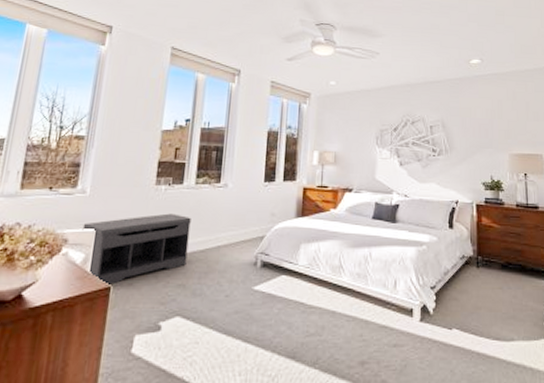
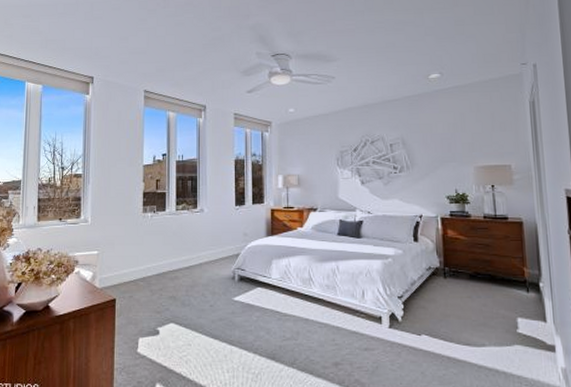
bench: present [82,213,191,286] -> none [88,237,175,298]

